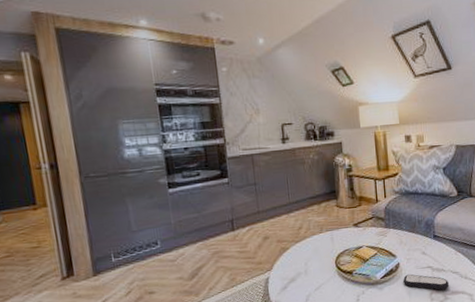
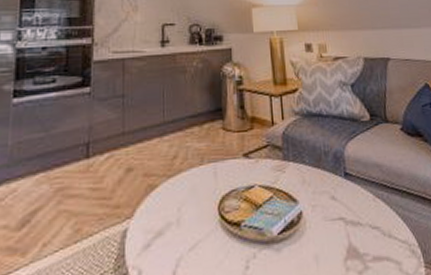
remote control: present [403,274,449,290] -> none [308,228,368,254]

